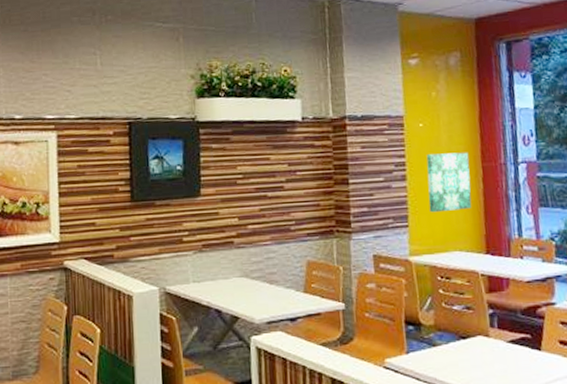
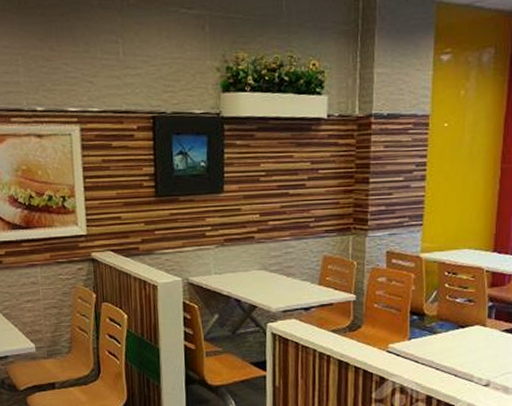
wall art: present [426,152,472,213] -> none [445,153,490,212]

